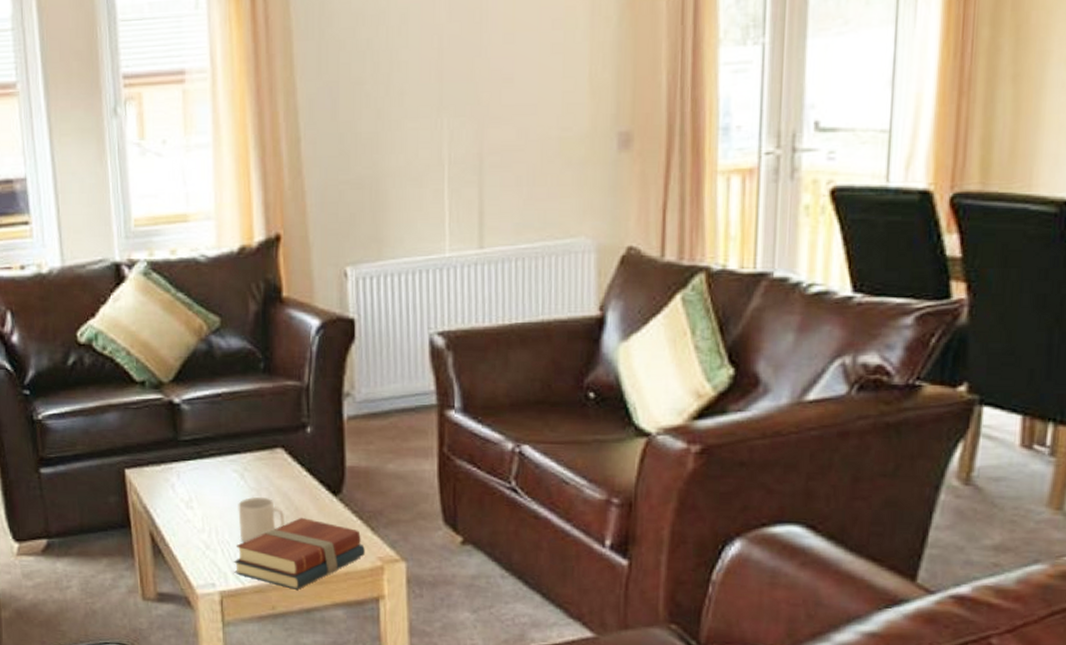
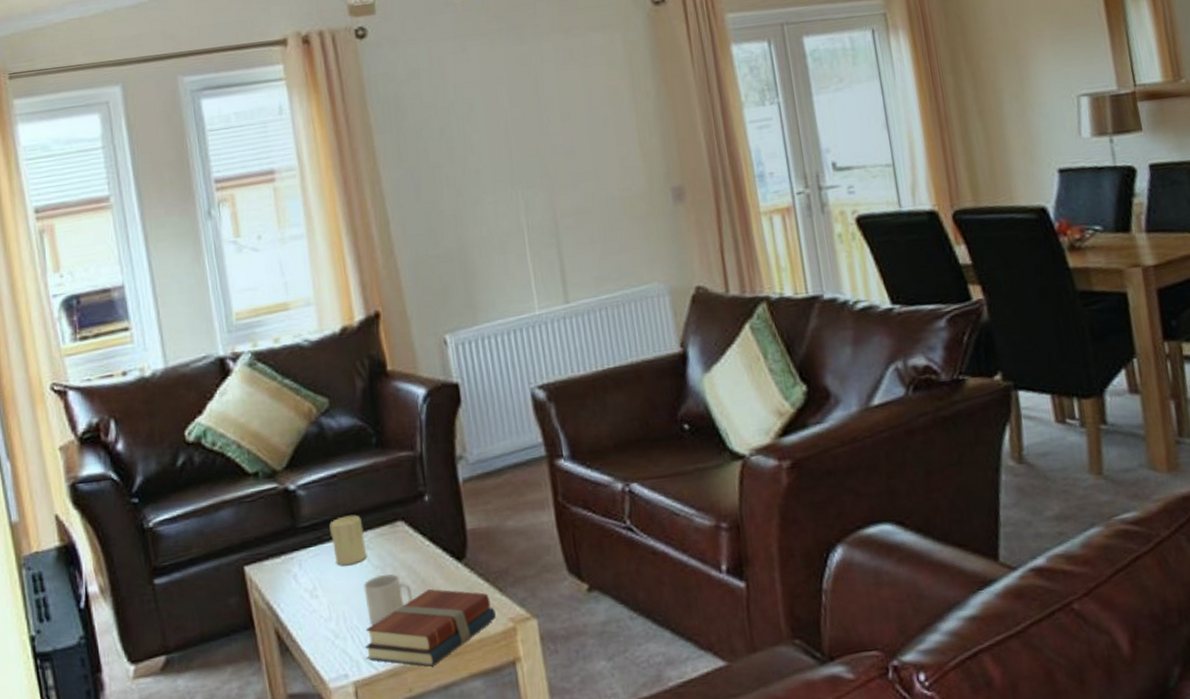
candle: none [210,435,244,483] -> present [329,514,367,566]

